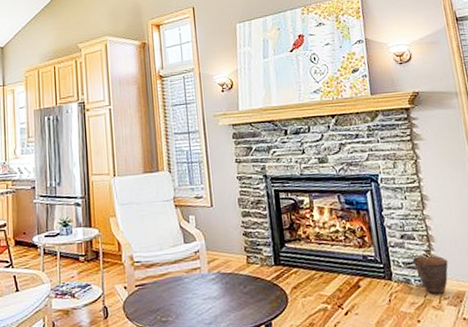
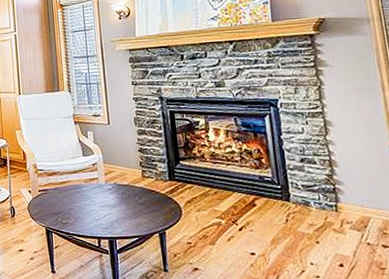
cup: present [412,255,448,294] -> none [312,180,353,218]

